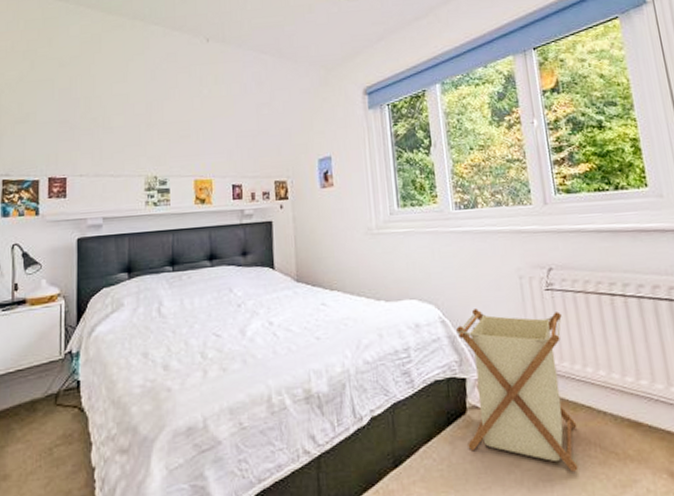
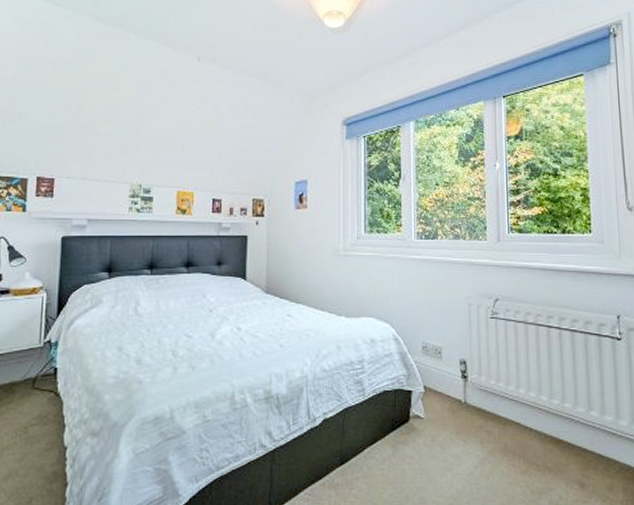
laundry basket: present [456,308,579,473] -> none [408,330,506,479]

